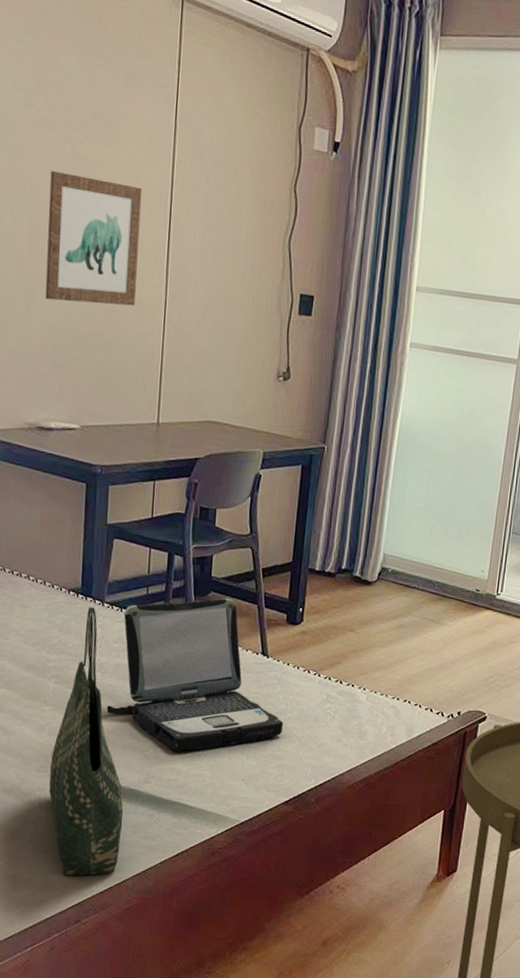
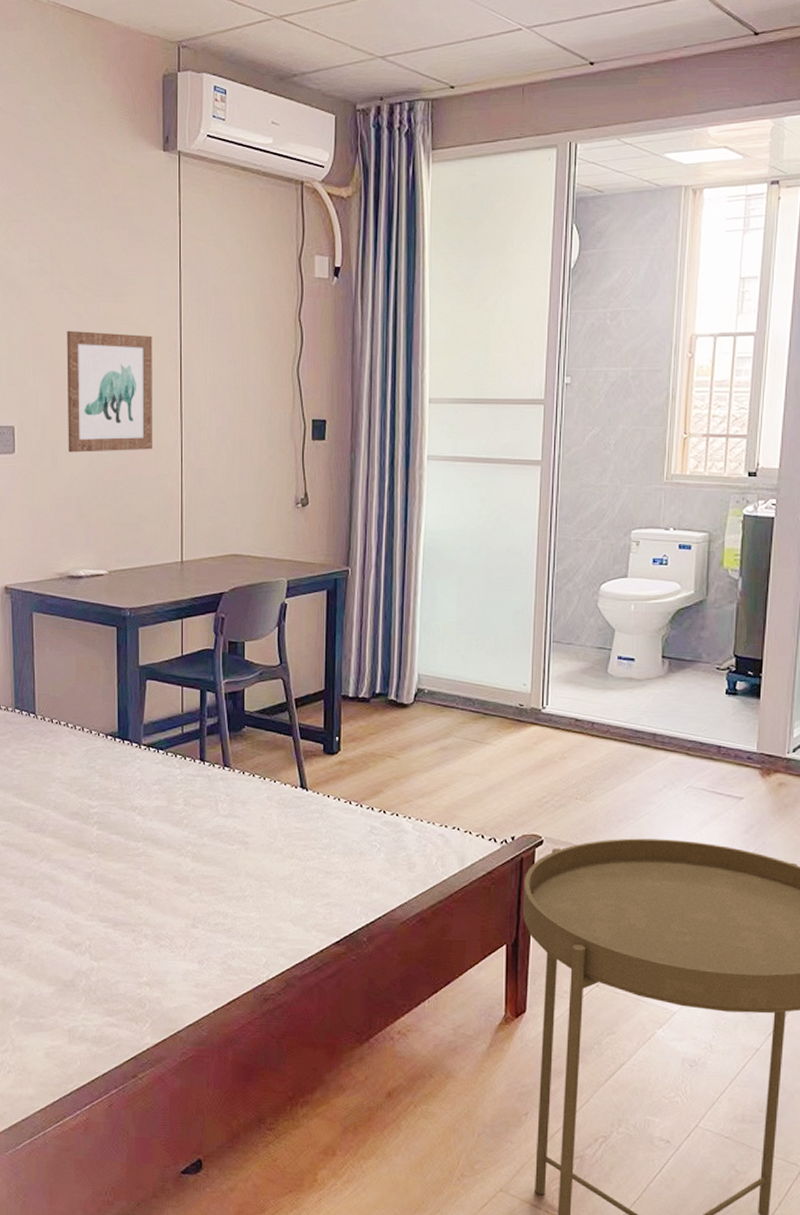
tote bag: present [49,607,124,876] -> none [98,751,173,1029]
laptop: present [106,597,284,752] -> none [150,731,329,894]

